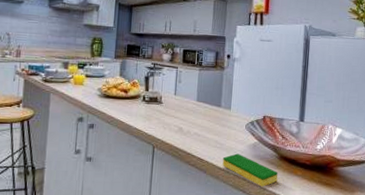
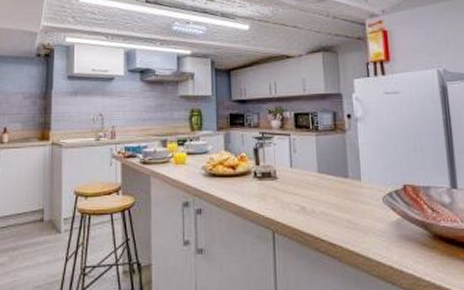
dish sponge: present [222,153,278,187] -> none [360,234,436,276]

